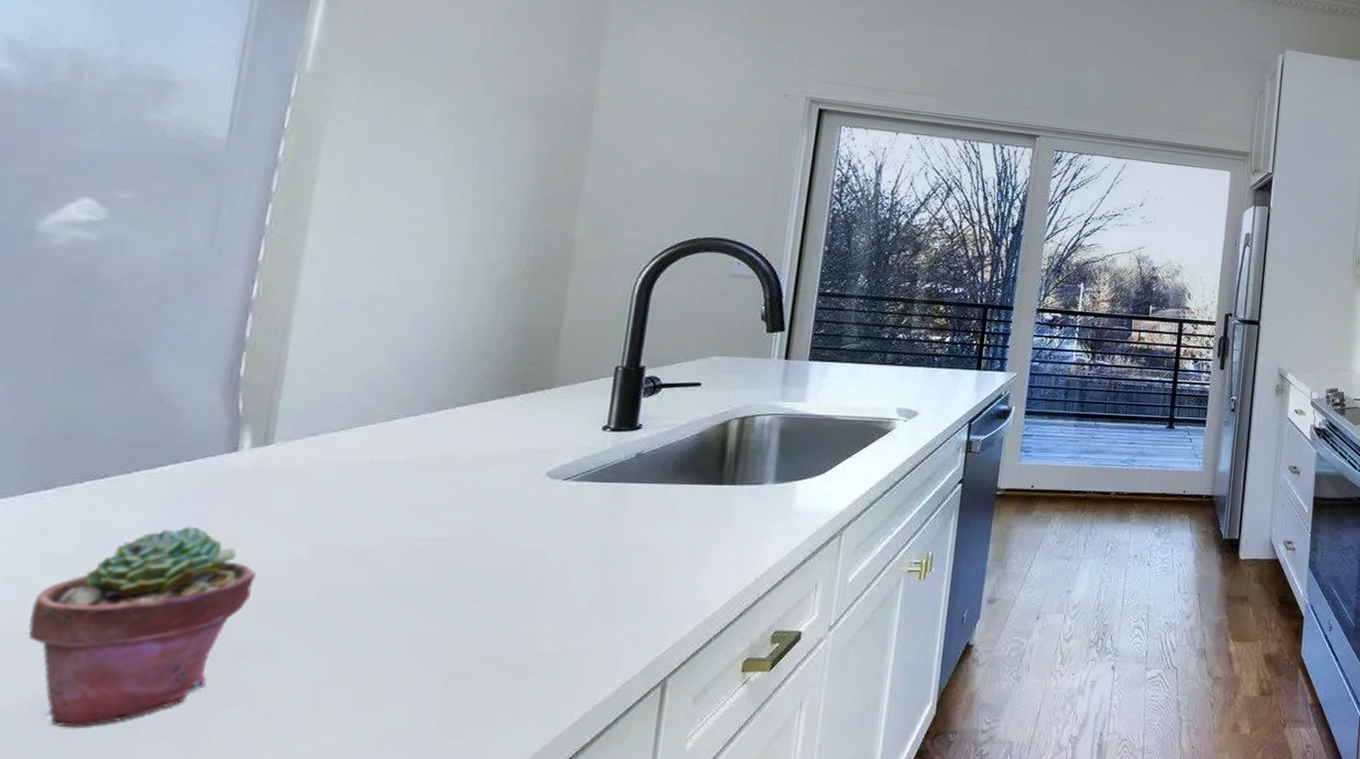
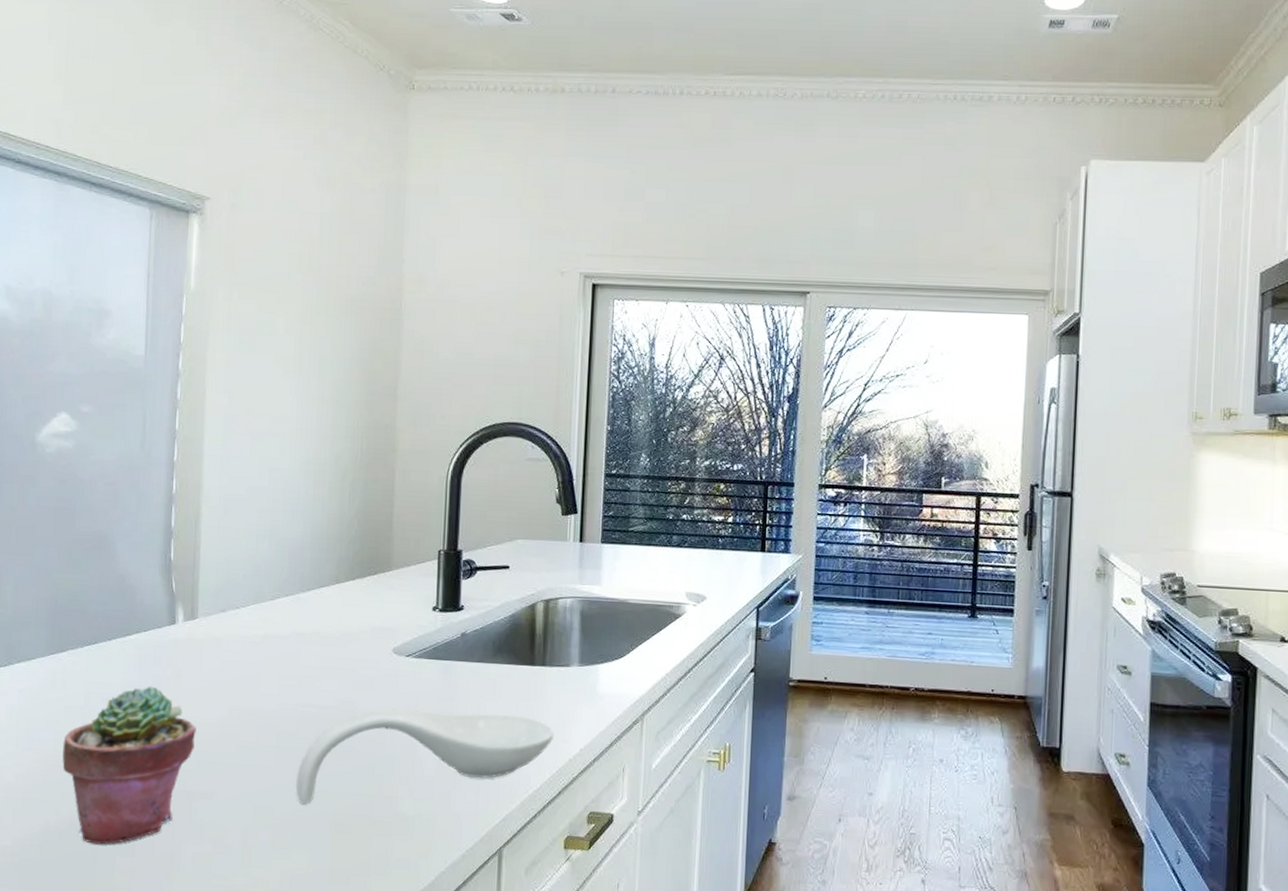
spoon rest: none [397,537,740,652] -> present [295,708,555,805]

